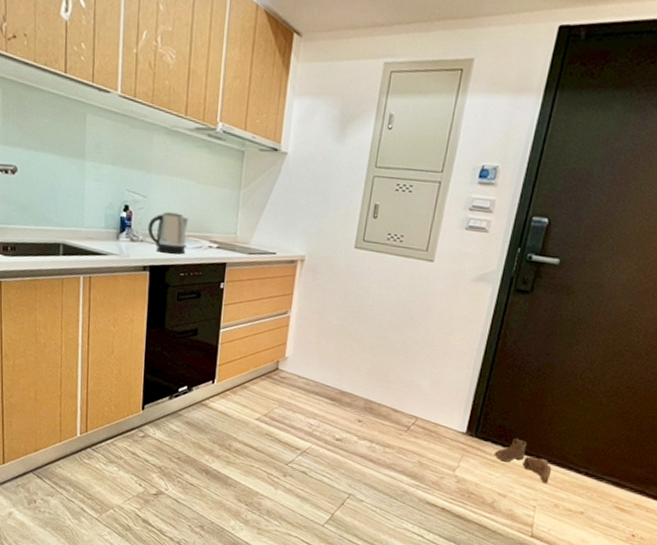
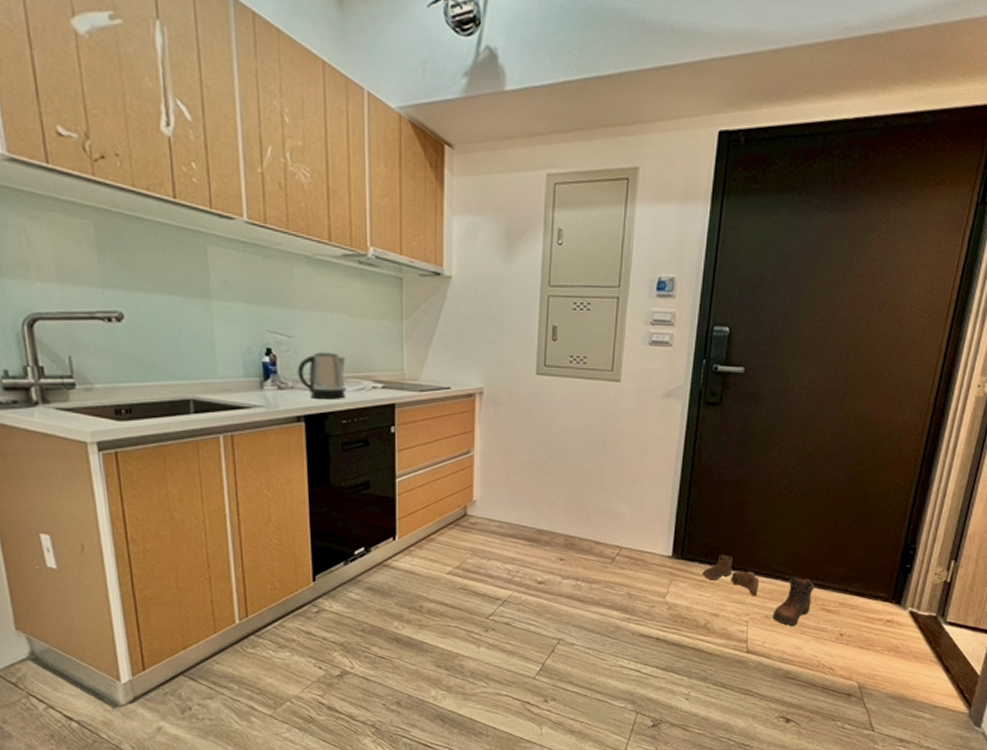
boot: none [561,471,610,519] -> present [772,577,815,626]

